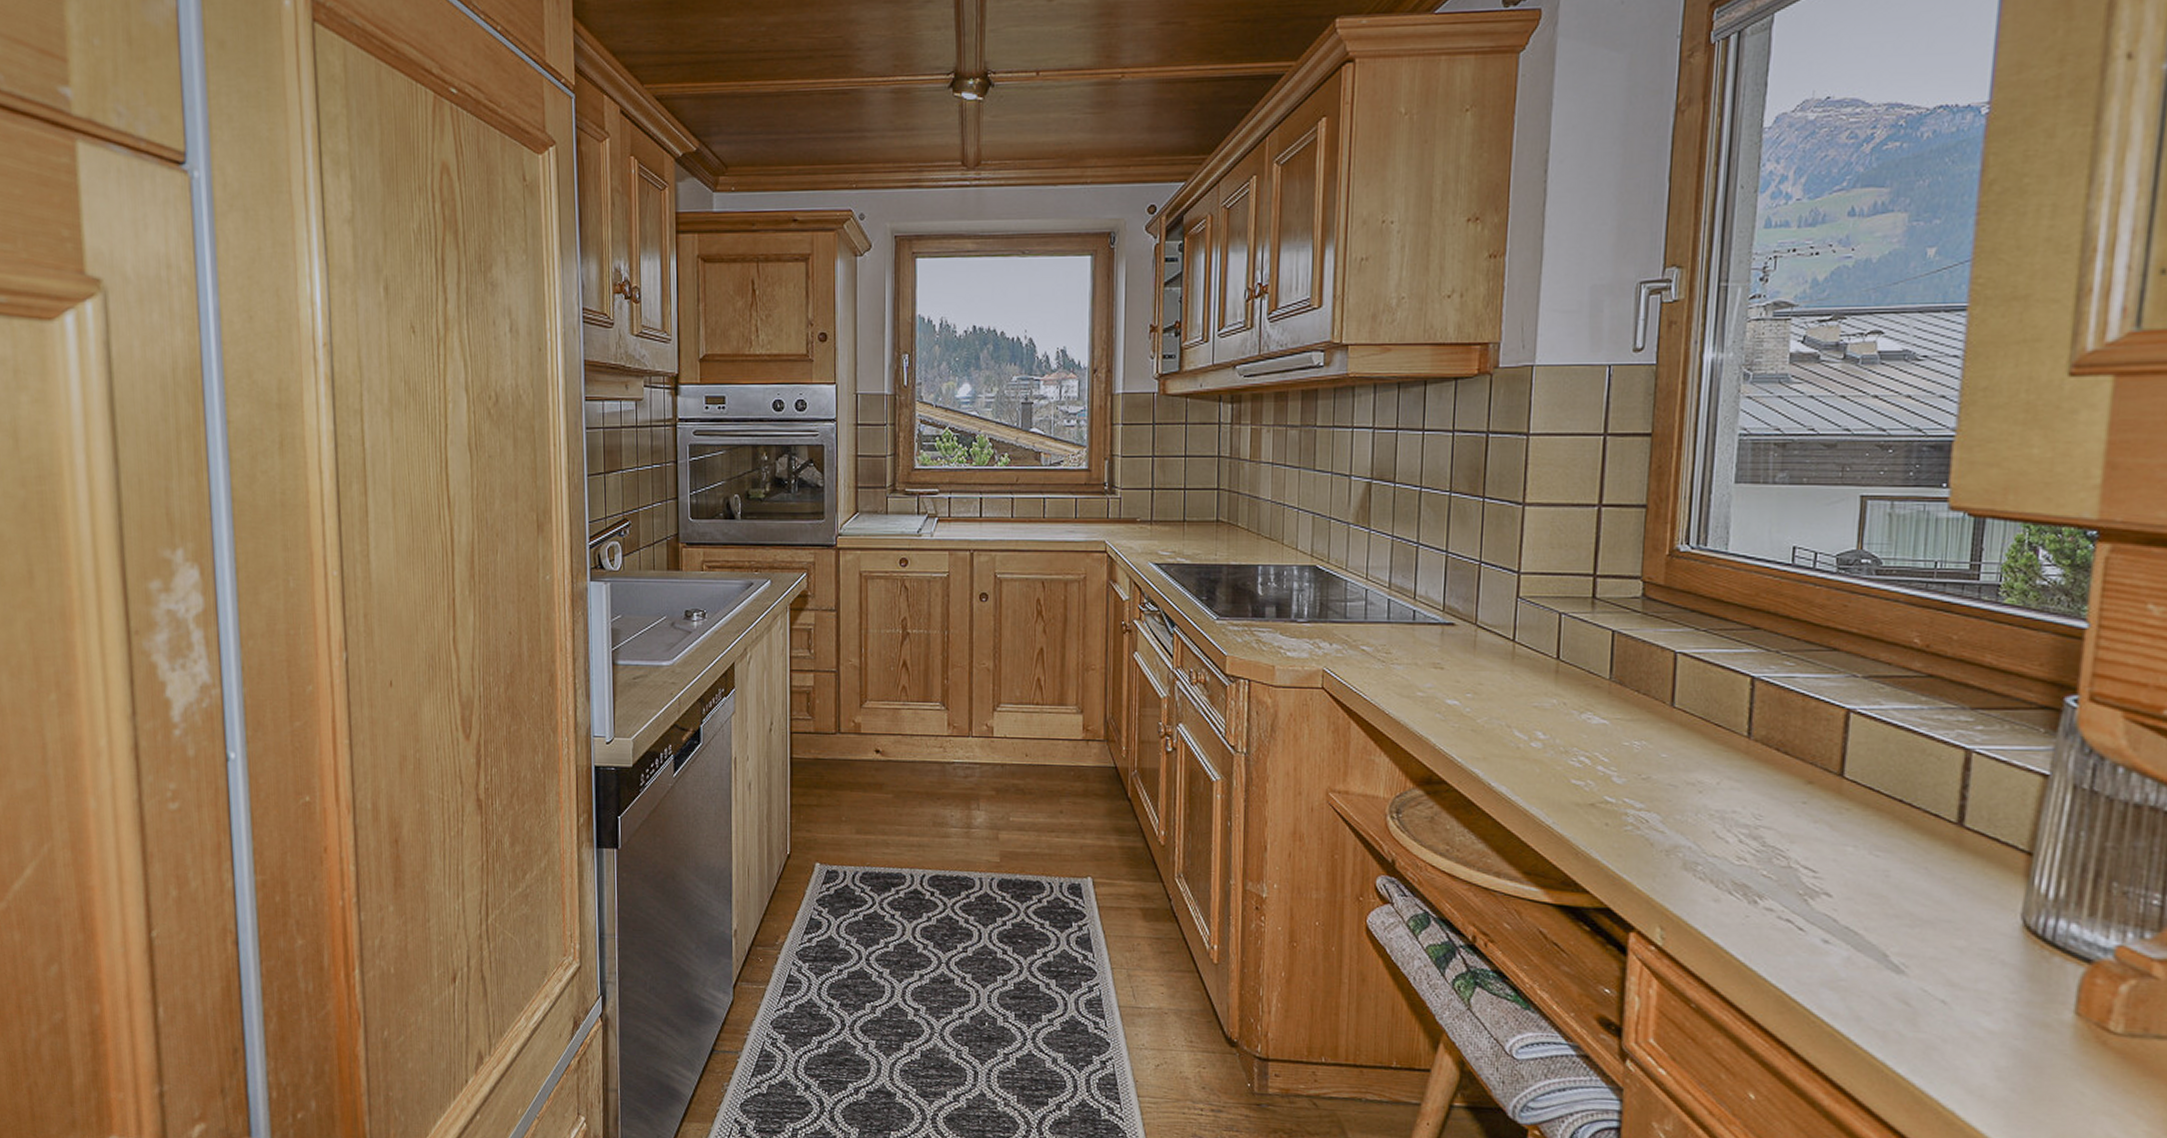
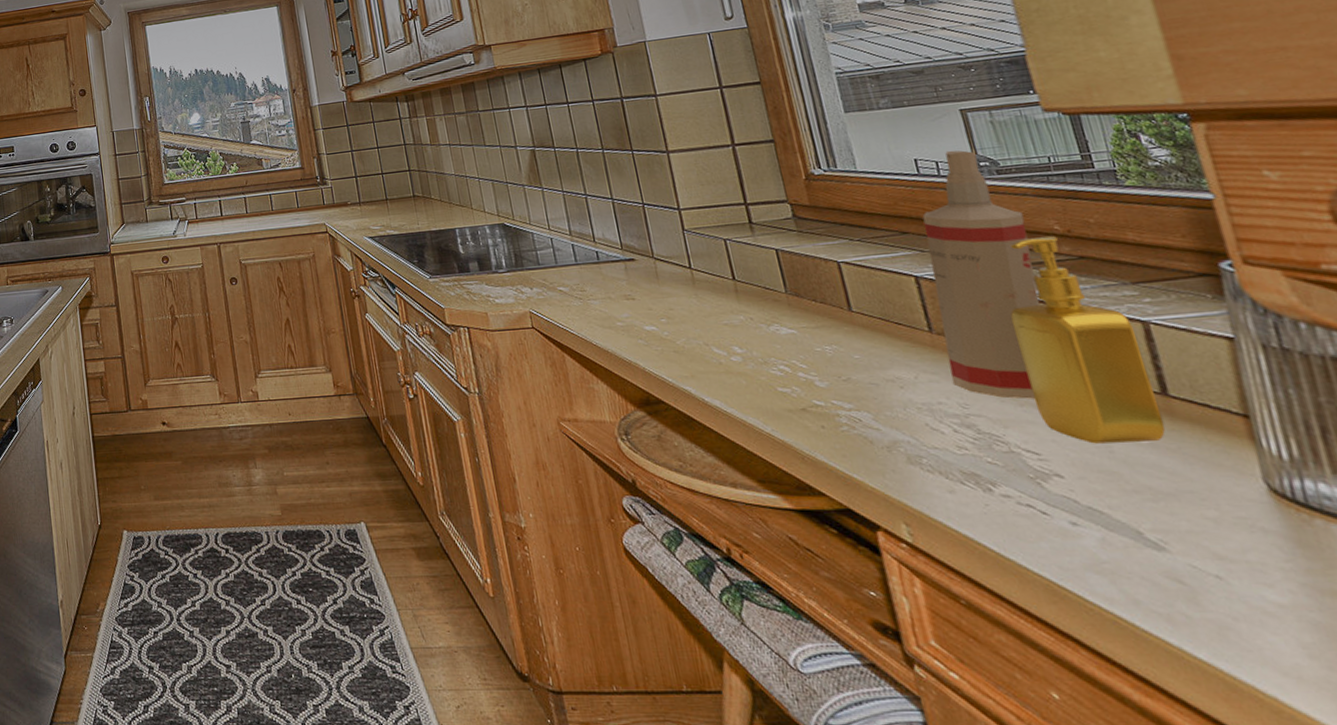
spray bottle: none [1753,541,1887,817] -> present [922,150,1041,399]
soap dispenser: none [1829,648,1956,869] -> present [1010,235,1166,444]

